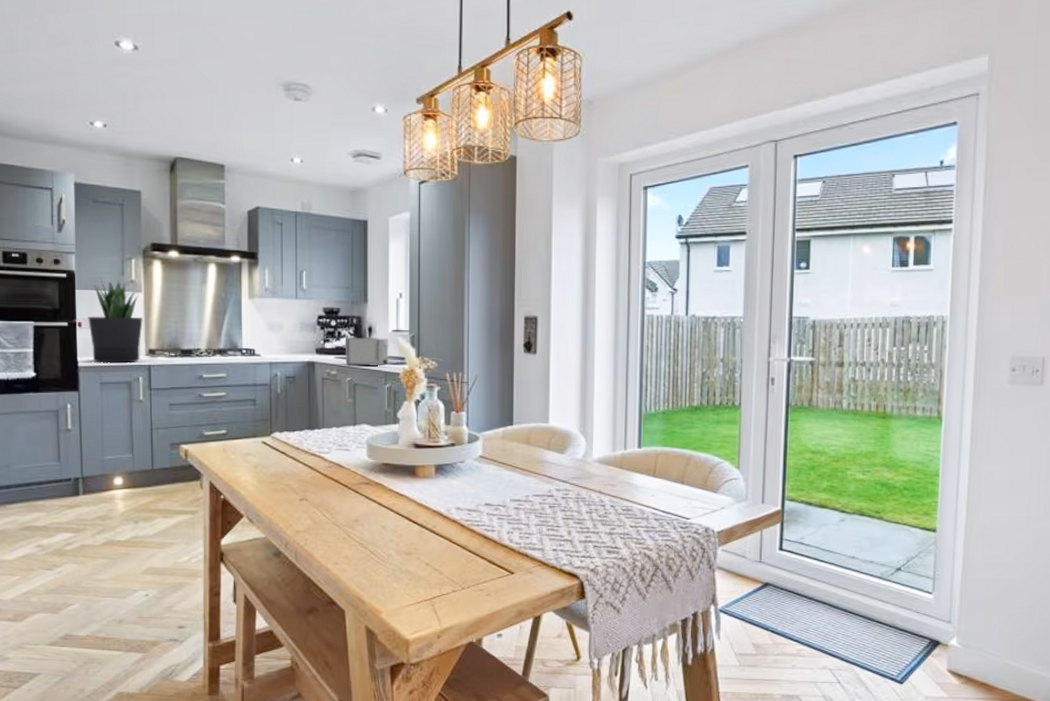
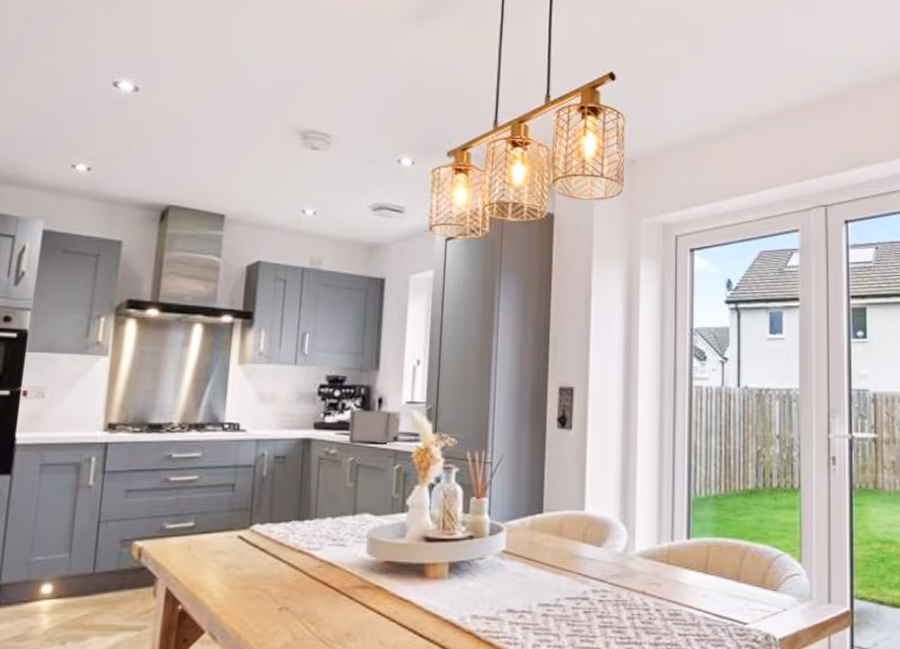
planter: present [88,278,143,364] -> none [35,338,106,441]

